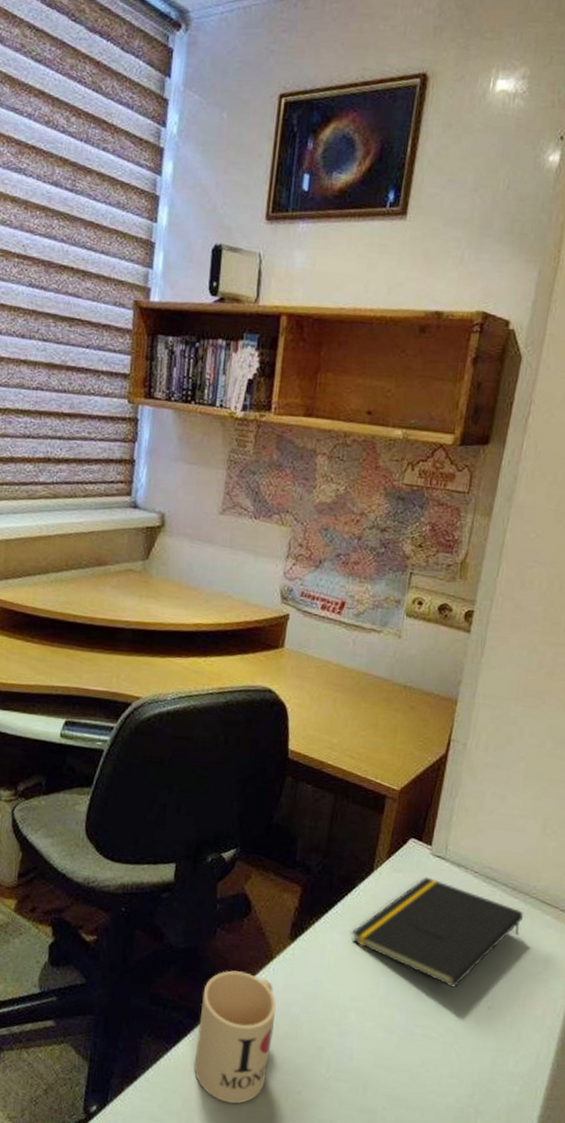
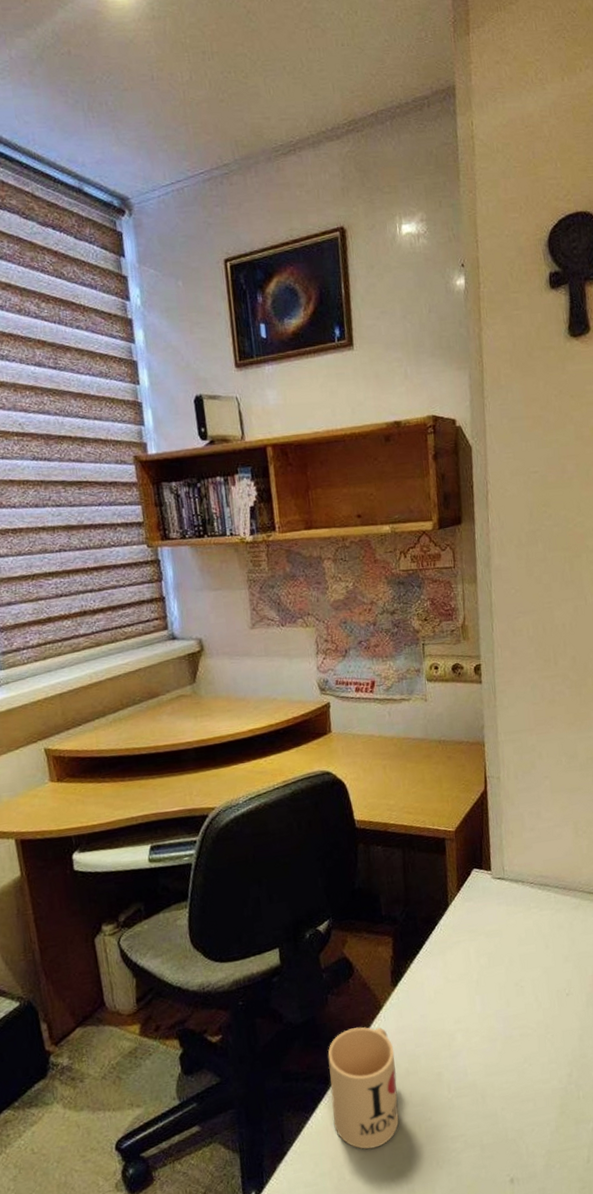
notepad: present [352,876,523,988] -> none [443,898,577,987]

